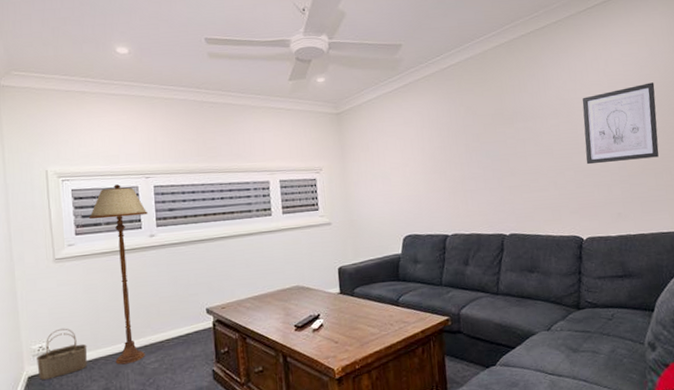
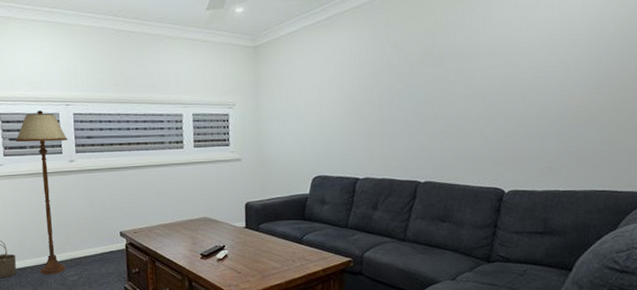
wall art: present [582,82,659,165] -> none [521,21,618,113]

